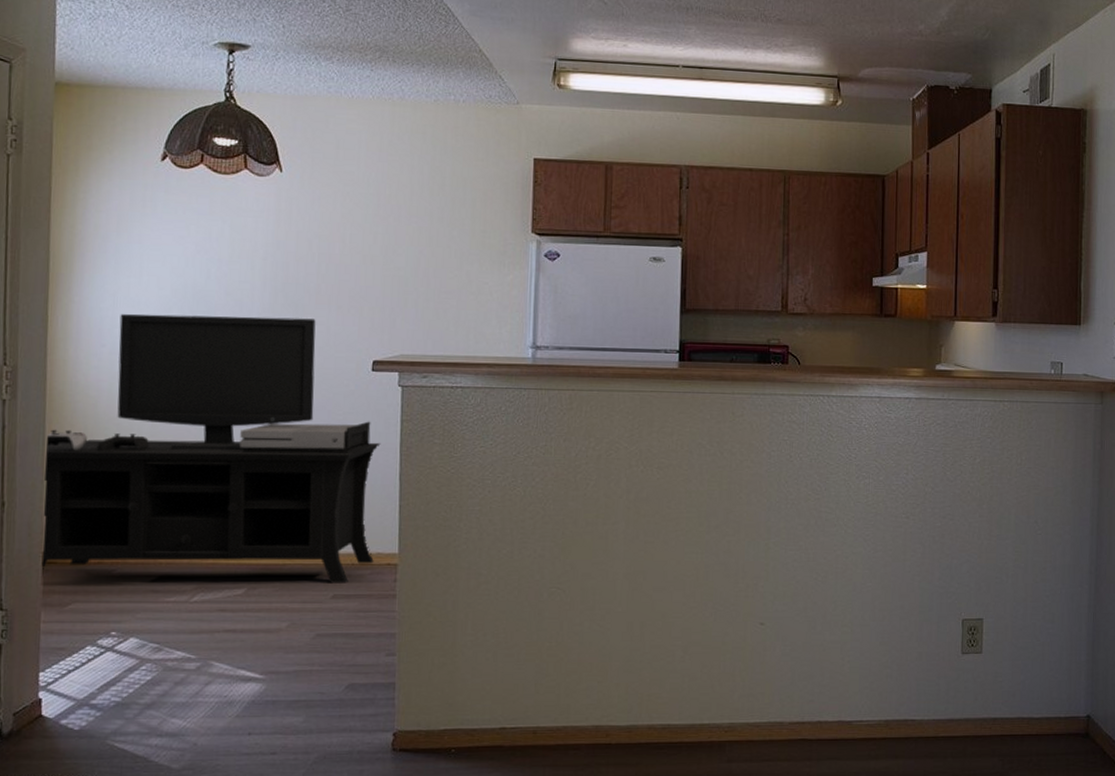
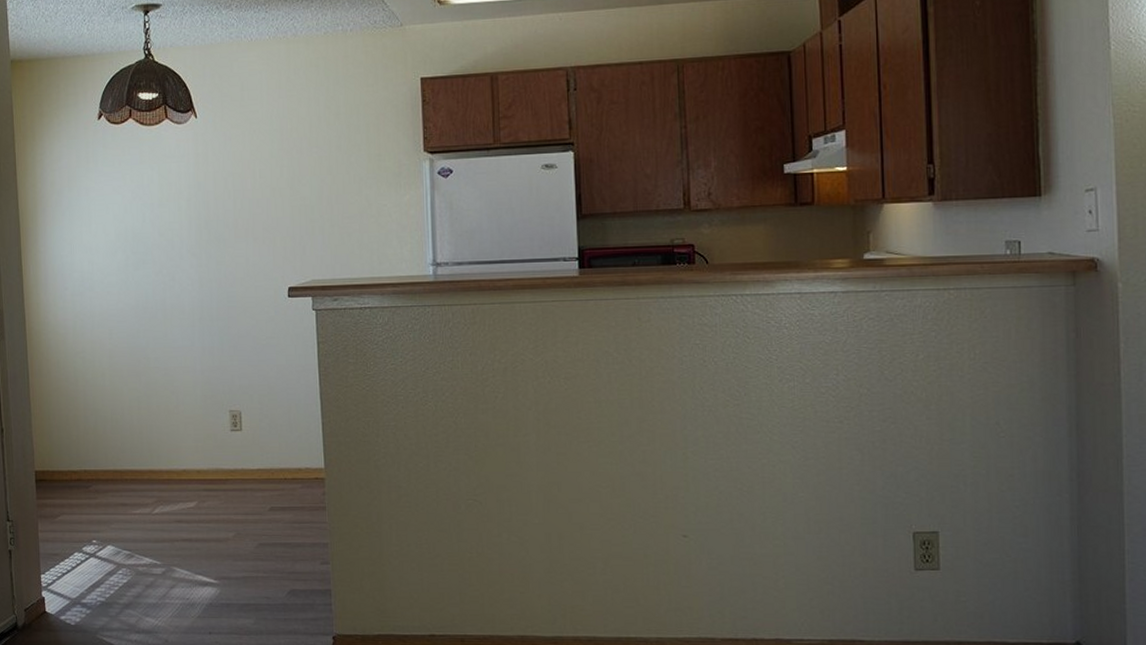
media console: present [41,313,381,584] -> none [29,252,304,497]

